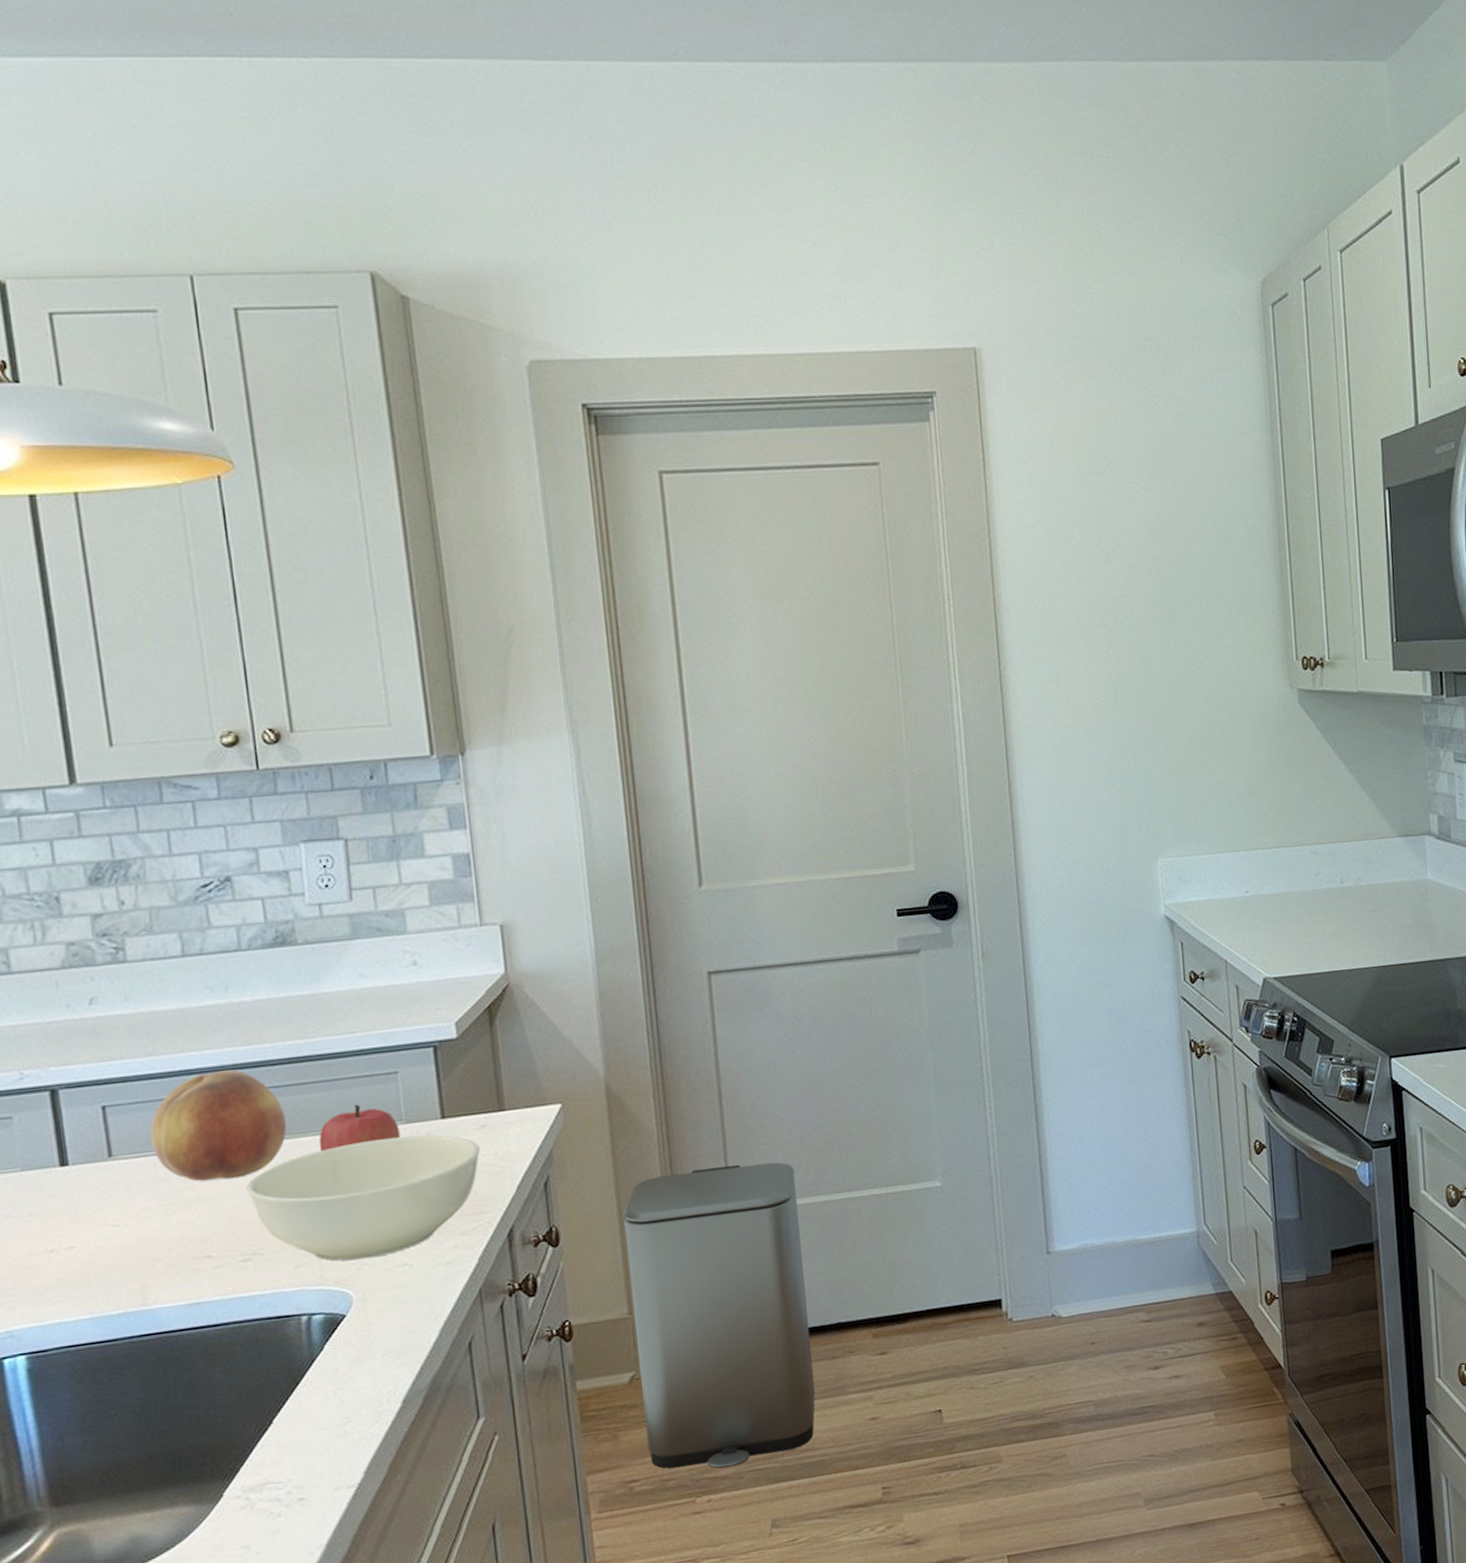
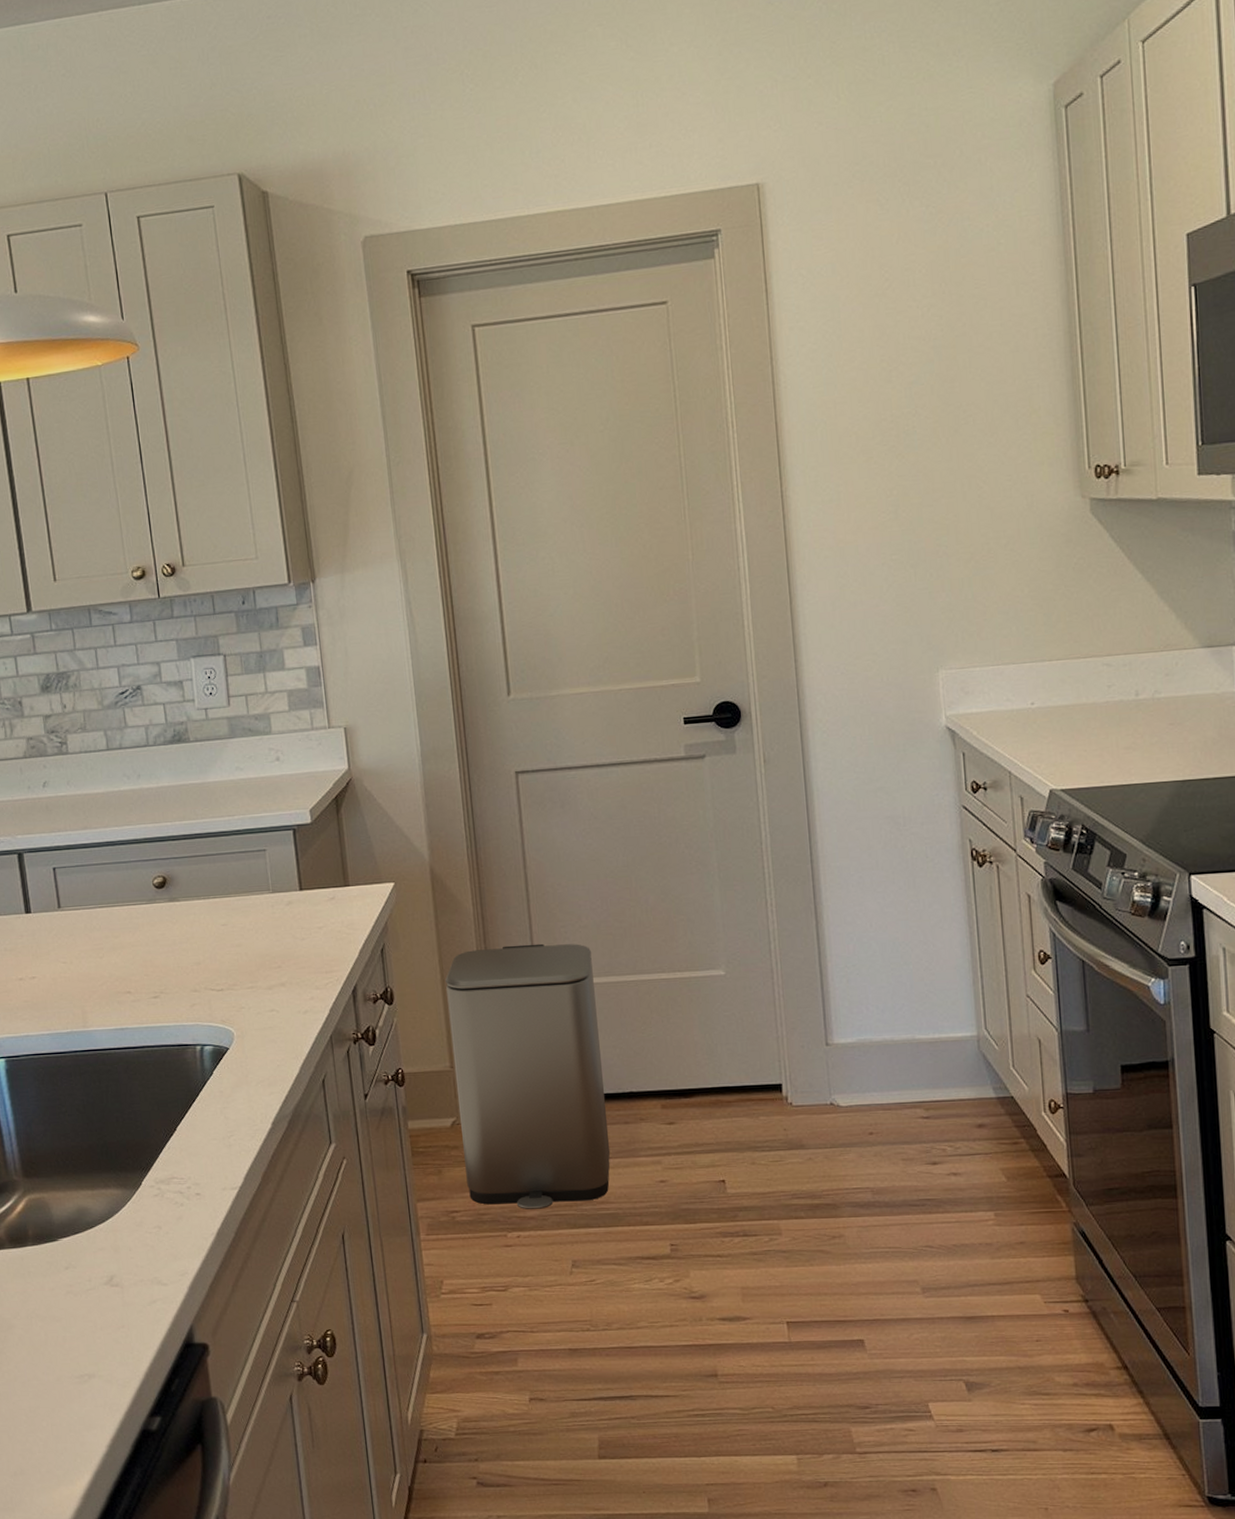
fruit: present [149,1069,287,1181] -> none [86,842,184,931]
bowl: present [246,1135,480,1261] -> none [155,903,330,1004]
fruit: present [319,1104,400,1152] -> none [207,875,268,913]

